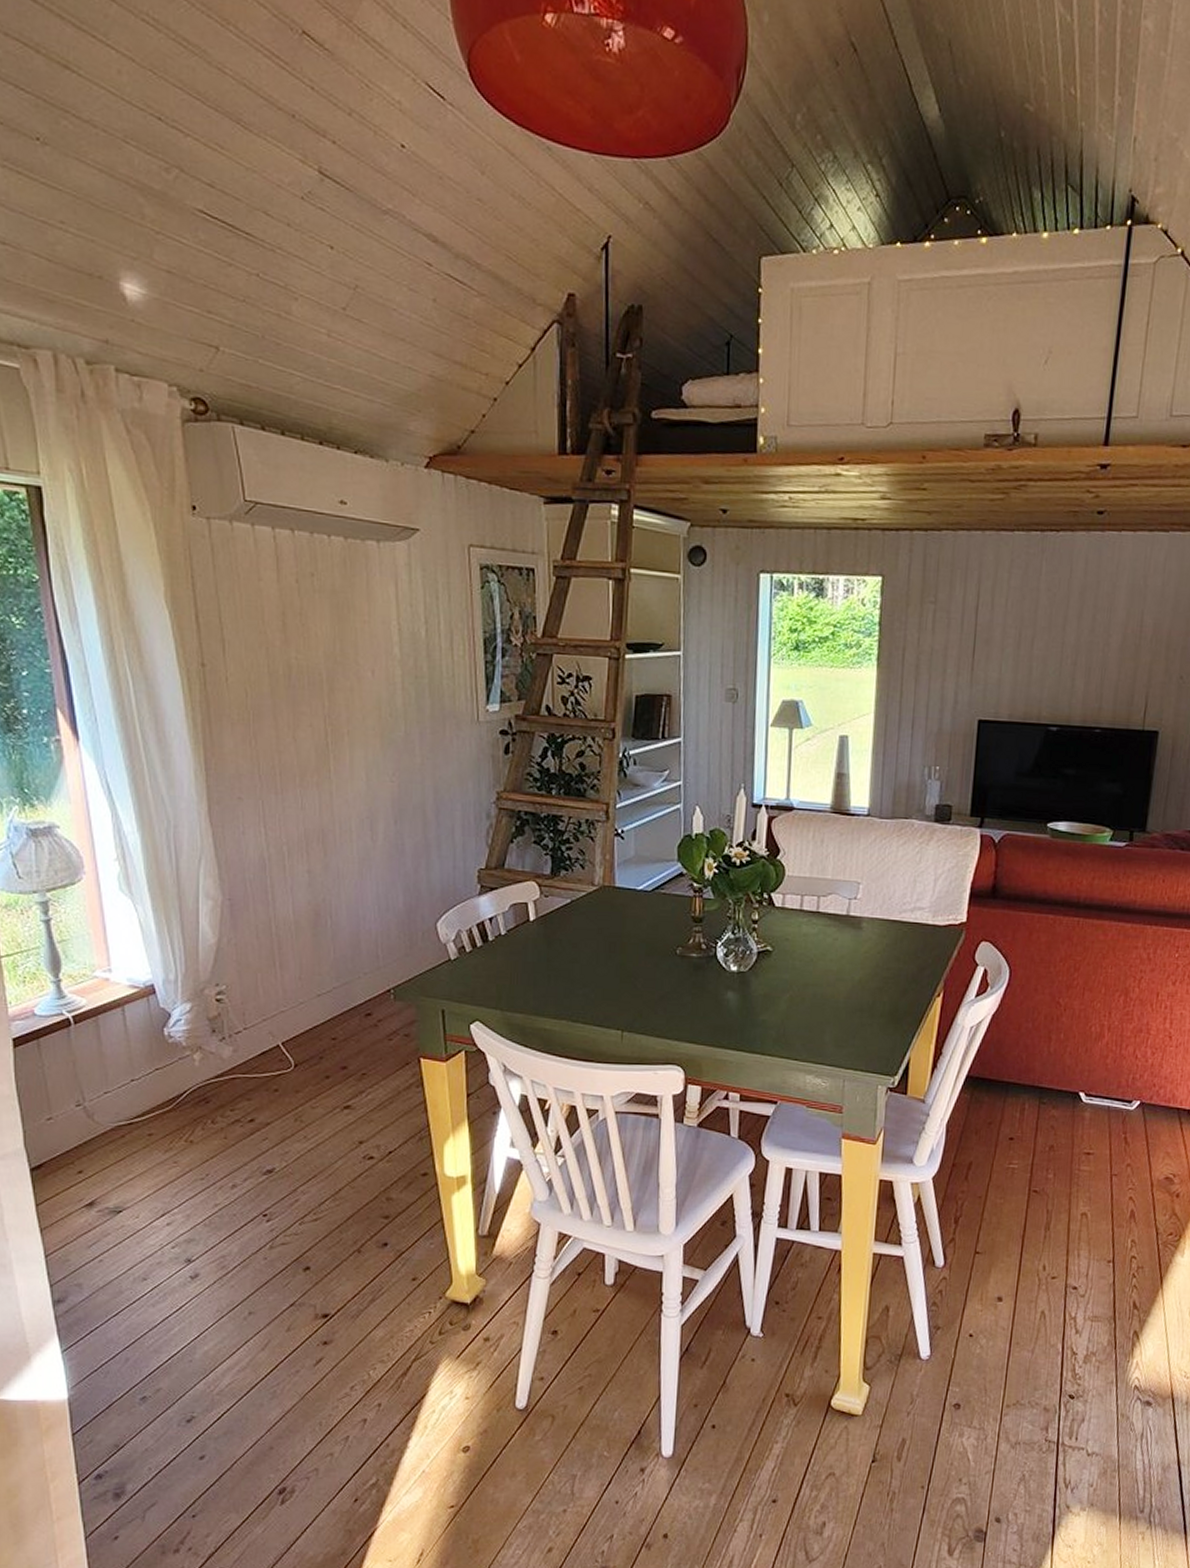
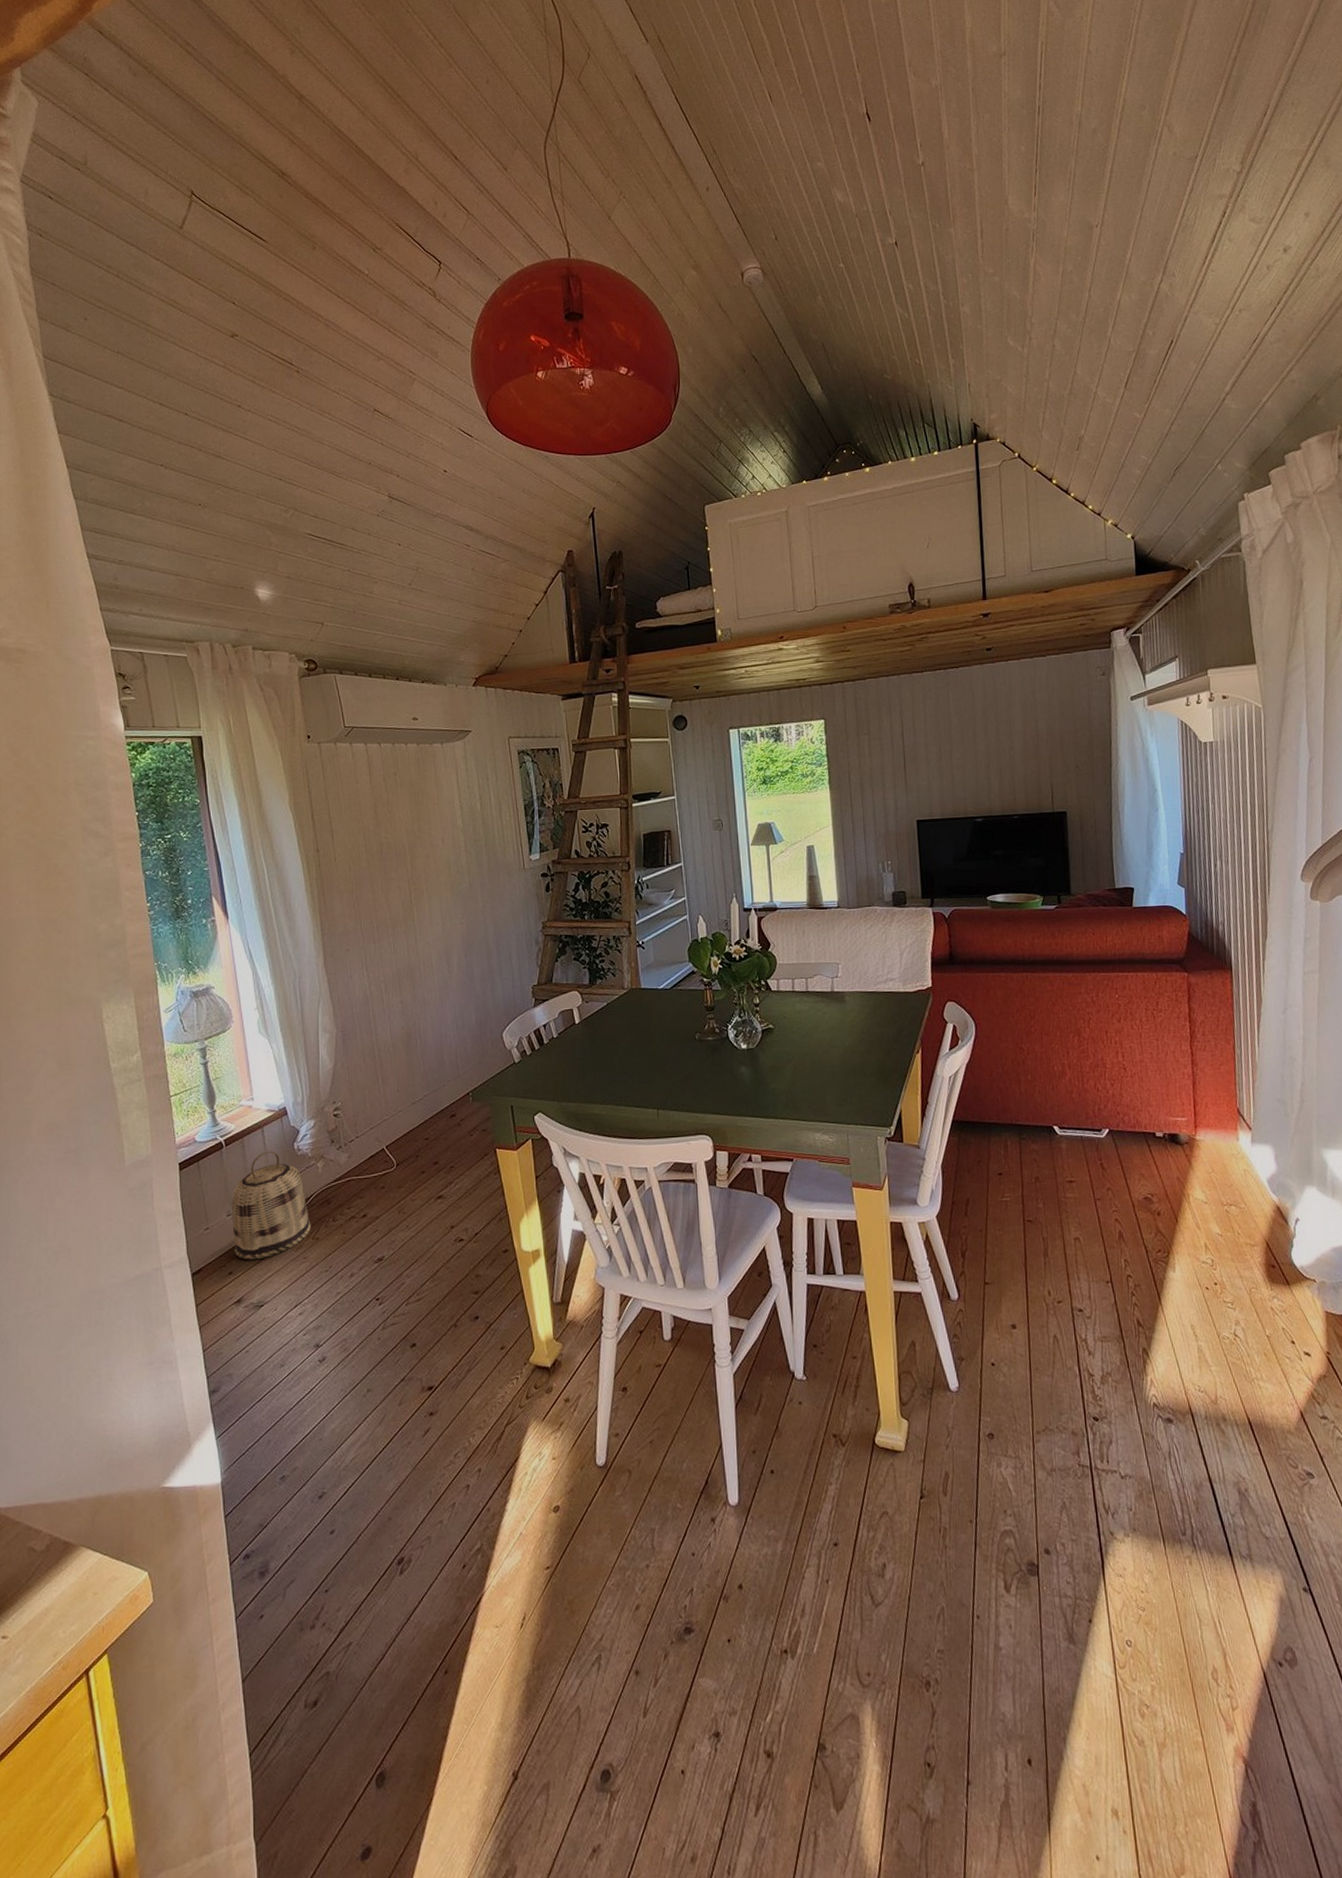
basket: none [82,1034,184,1159] -> present [231,1151,311,1260]

